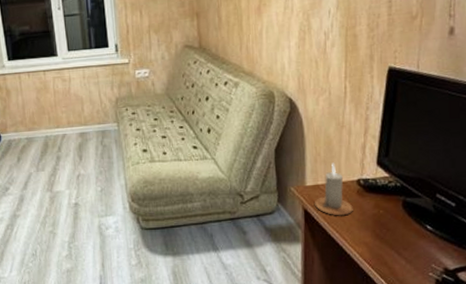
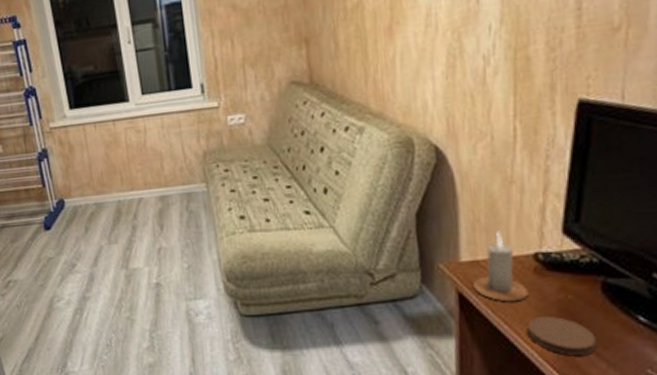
coaster: none [352,226,399,255] -> present [527,315,596,355]

